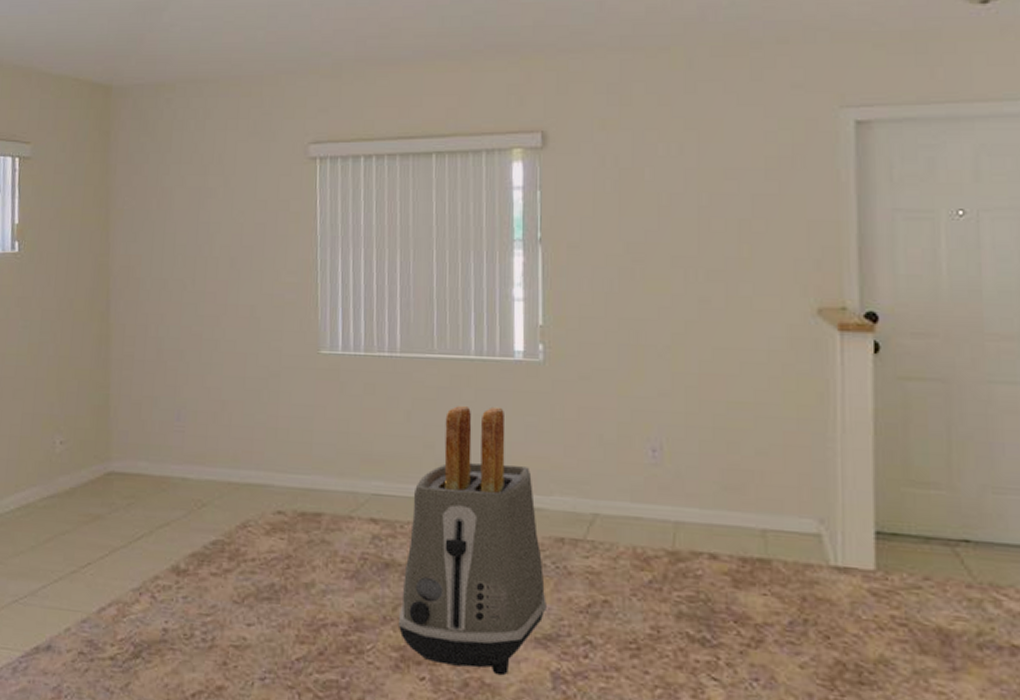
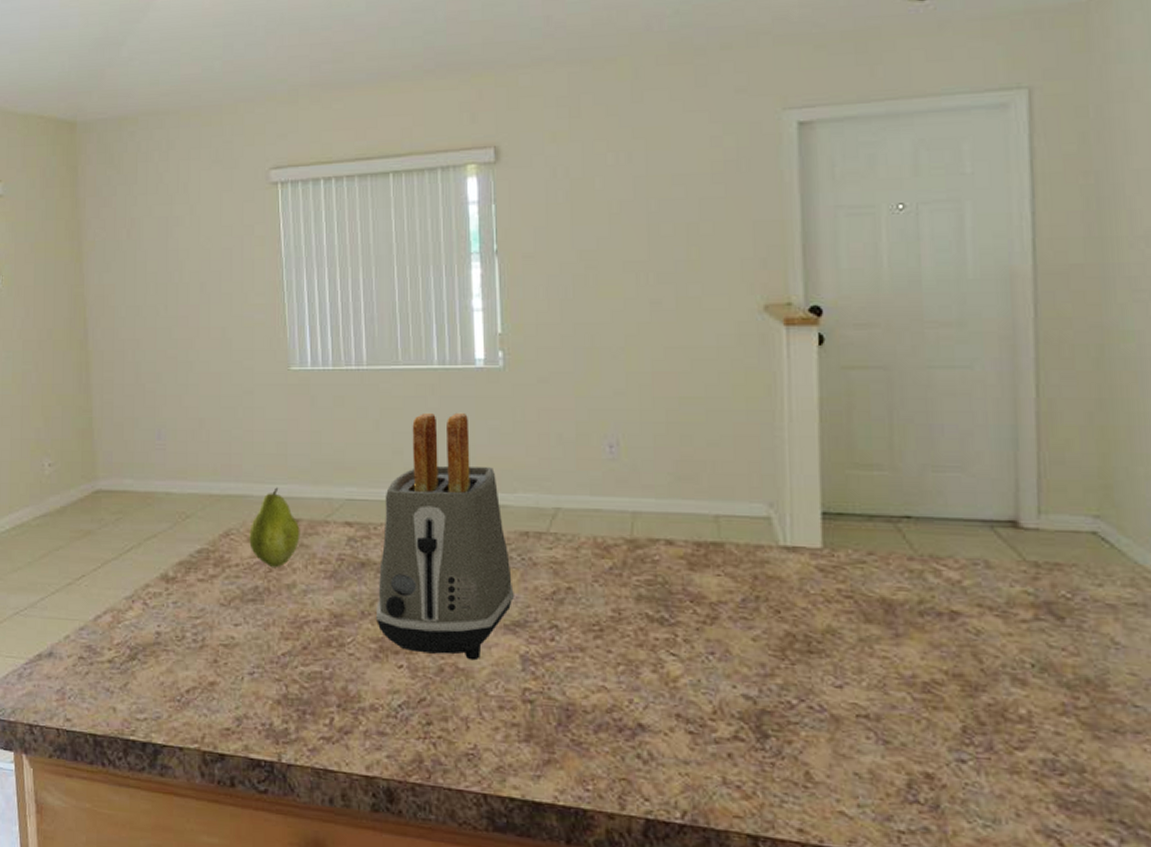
fruit: none [267,477,322,565] -> present [249,487,300,568]

